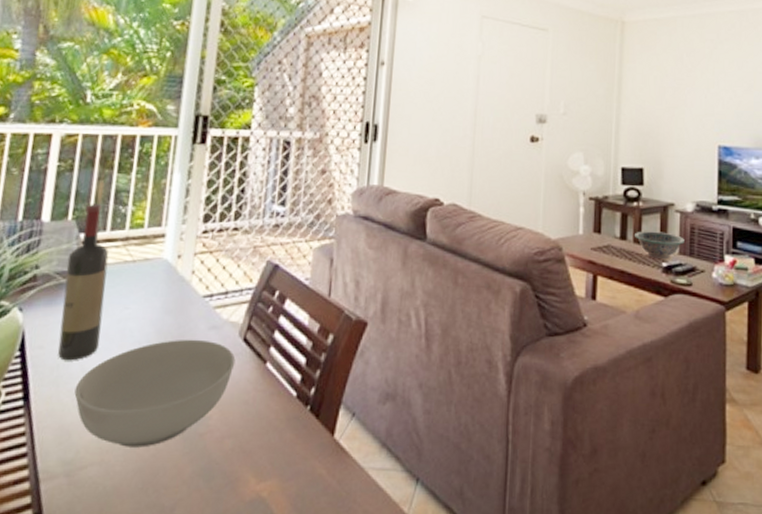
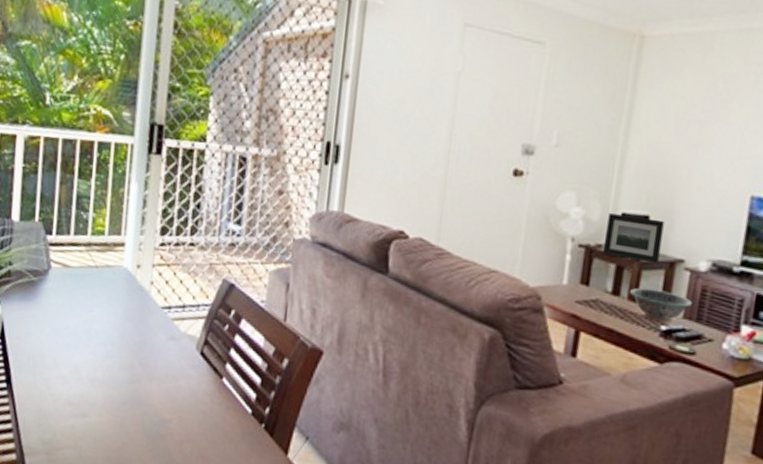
wine bottle: present [58,204,109,361] -> none [33,207,74,353]
bowl: present [74,339,236,448] -> none [49,345,193,439]
picture frame: none [609,169,655,209] -> present [602,213,664,264]

